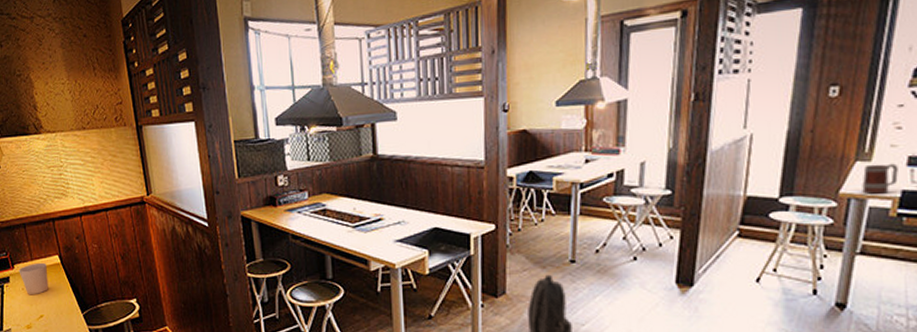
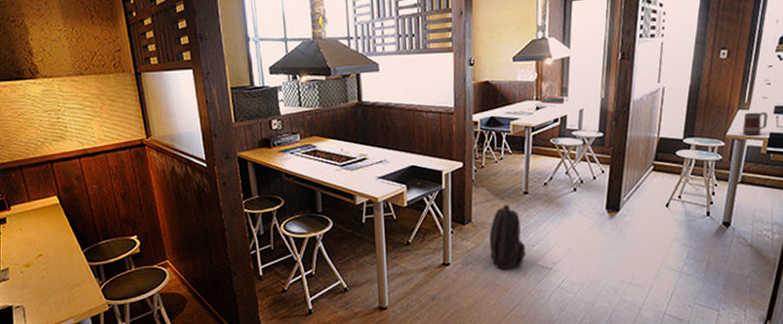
dixie cup: present [19,262,48,295] -> none [16,203,47,235]

